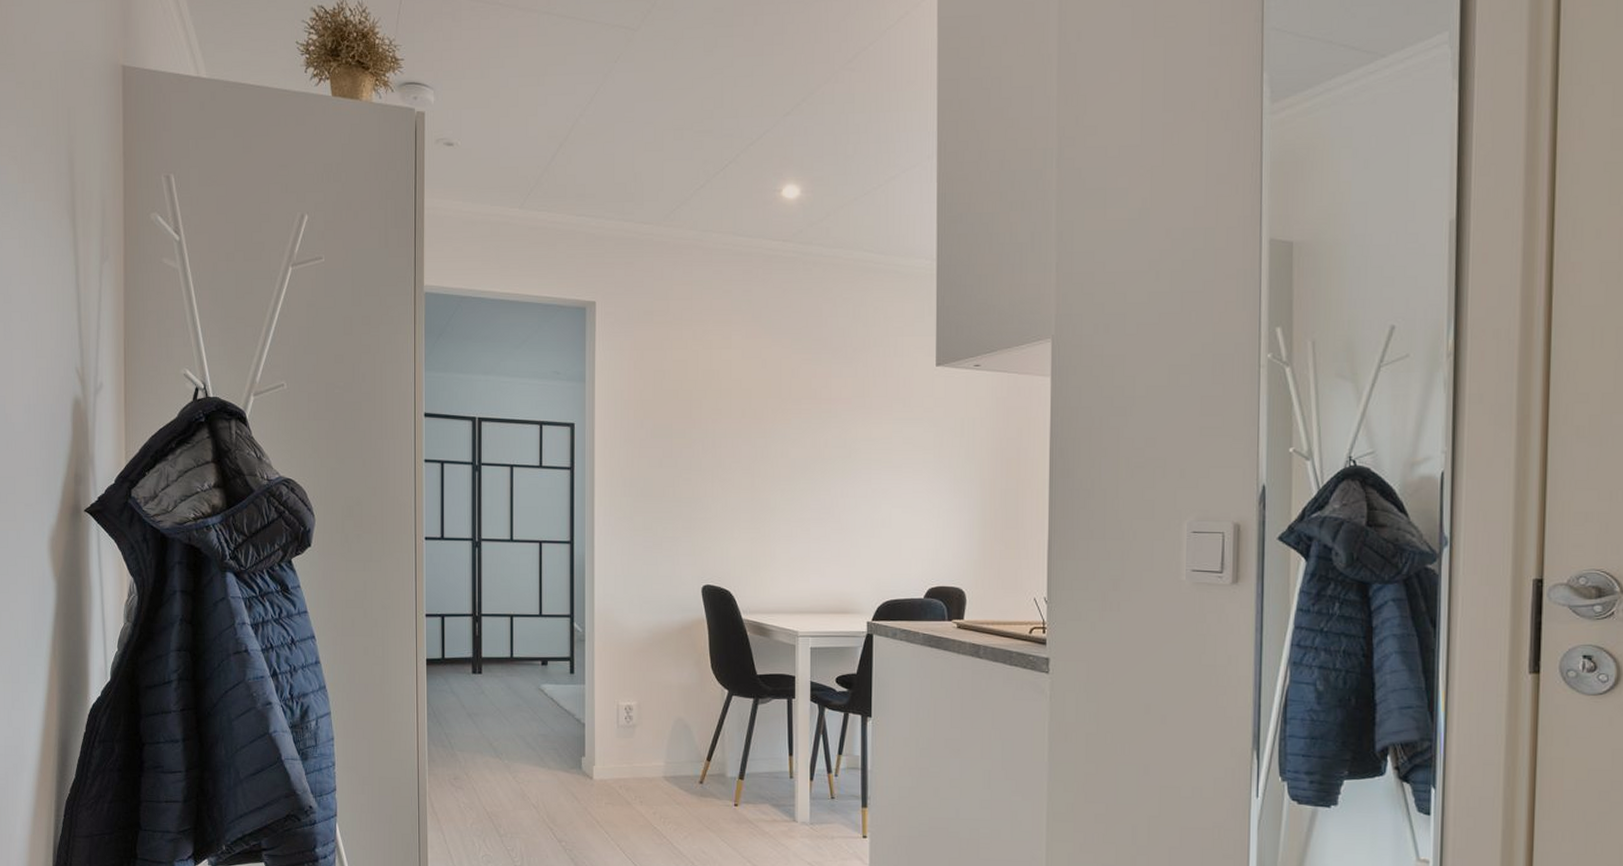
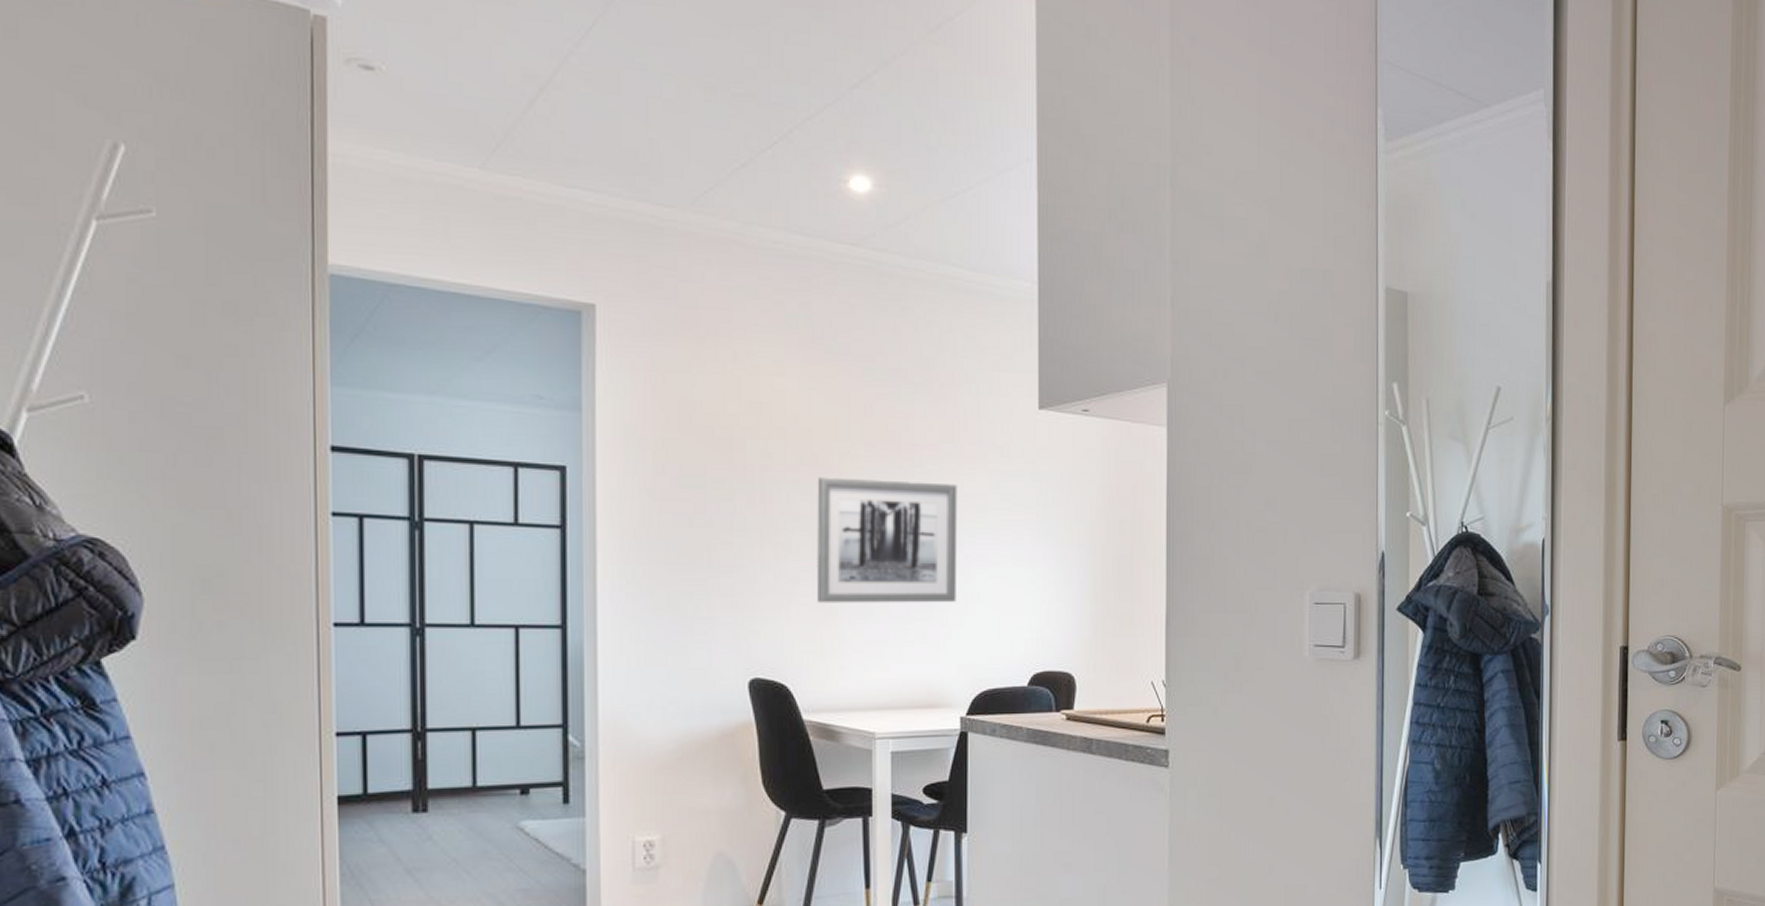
wall art: none [753,427,867,528] -> present [816,477,958,604]

